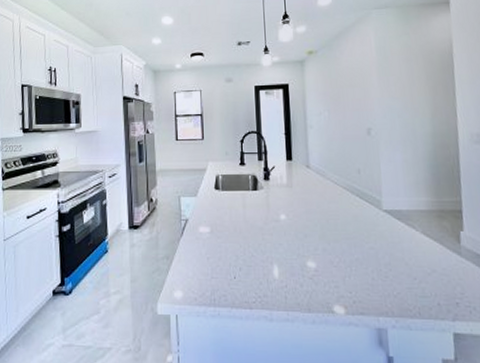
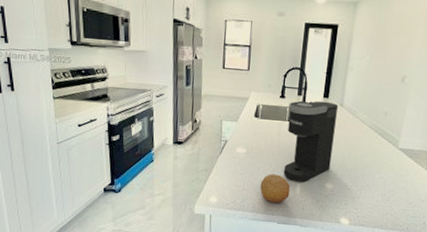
fruit: none [231,255,267,293] -> present [260,174,290,203]
coffee maker: none [250,164,309,263] -> present [283,100,339,183]

